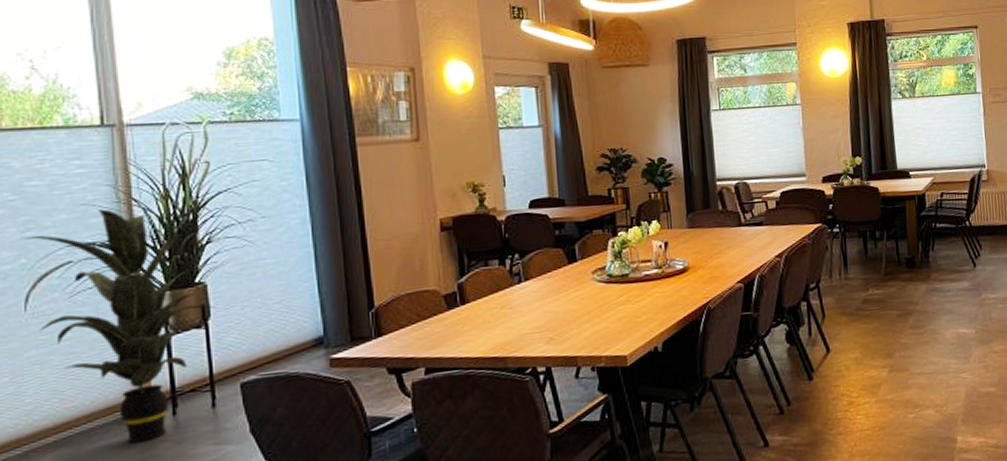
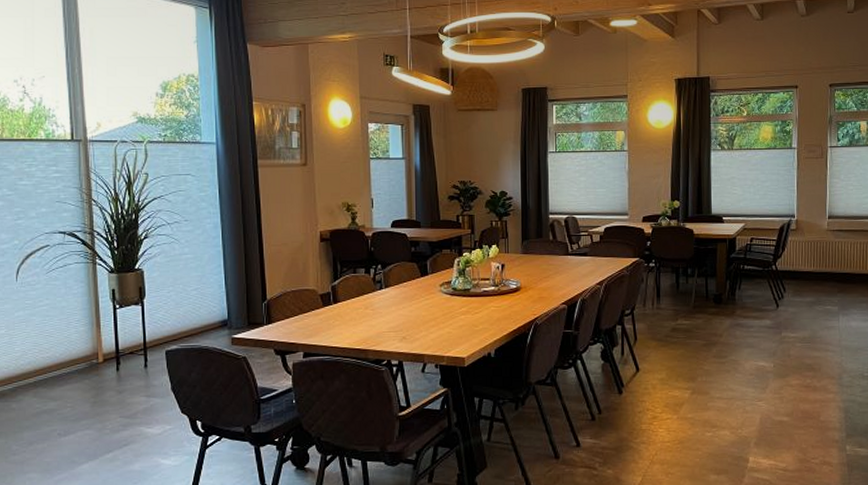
indoor plant: present [21,209,216,443] -> none [14,206,149,388]

